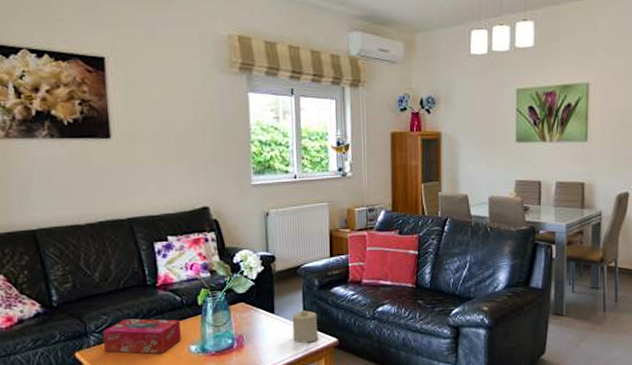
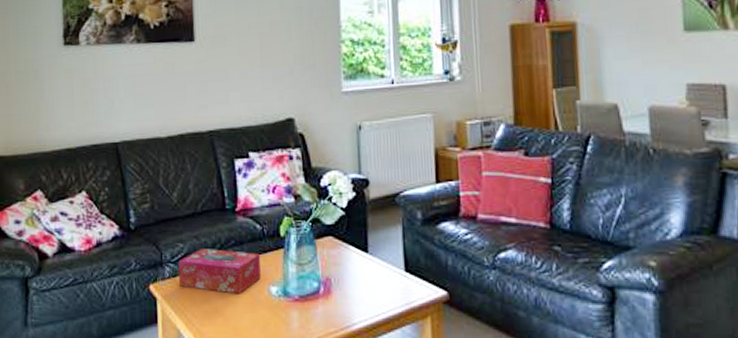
candle: present [292,309,319,343] -> none [389,250,423,294]

